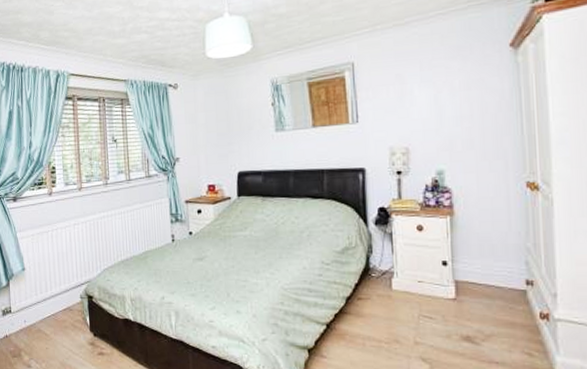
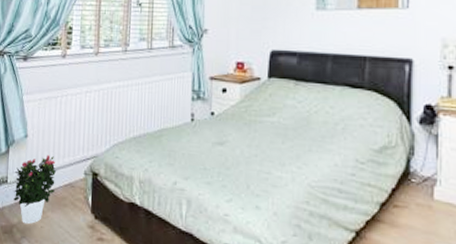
potted flower: none [17,284,55,348] -> present [13,154,57,225]

